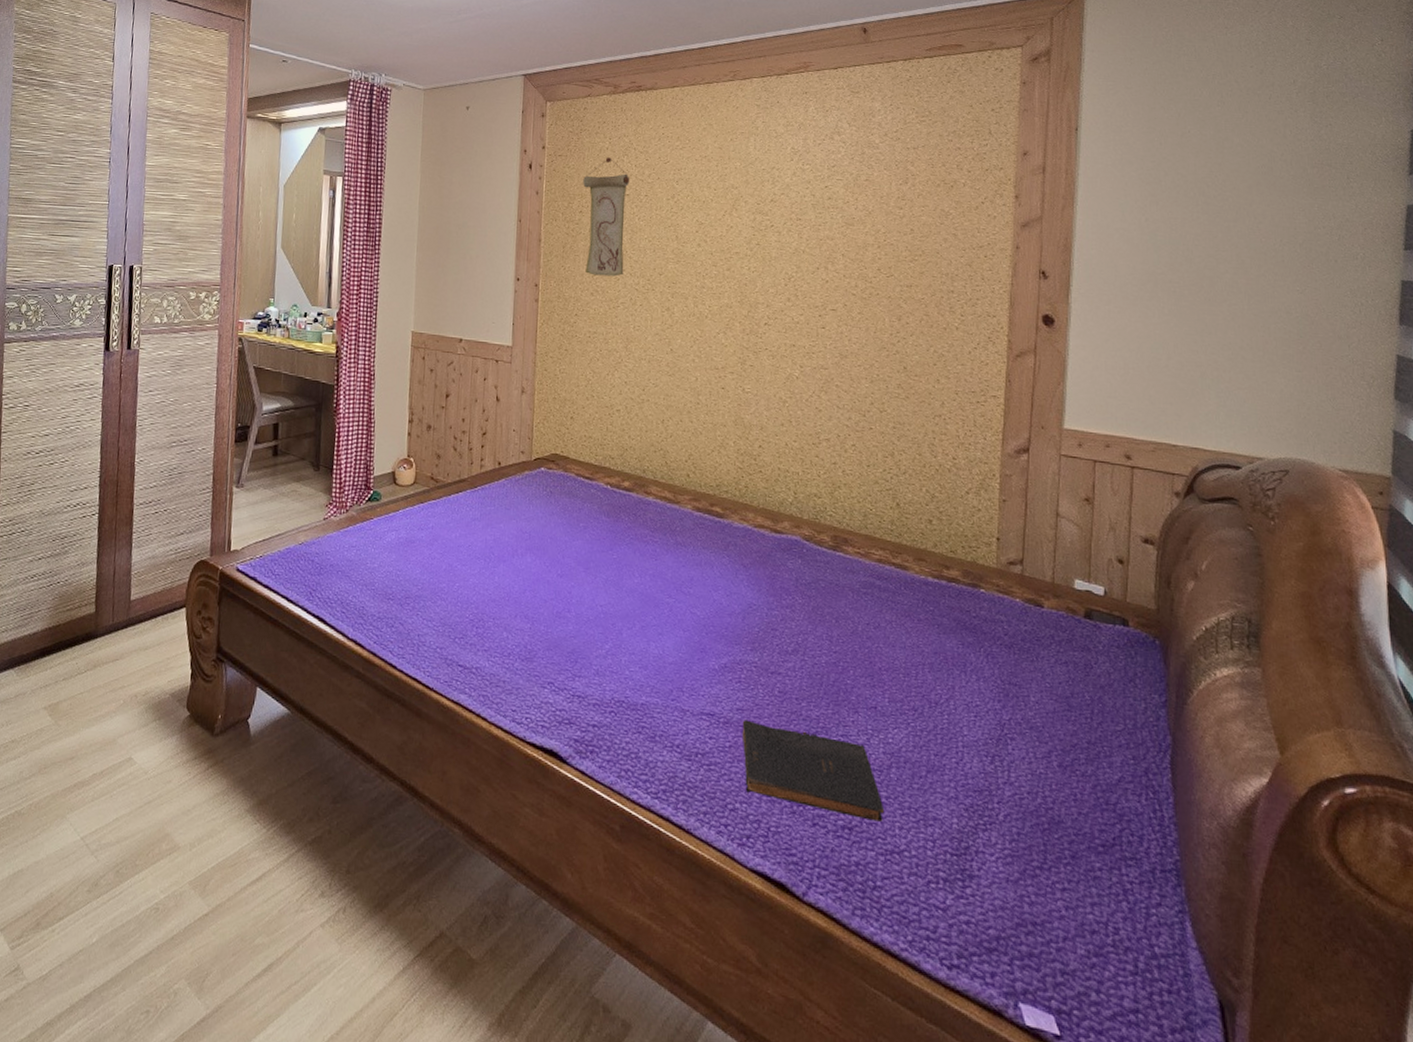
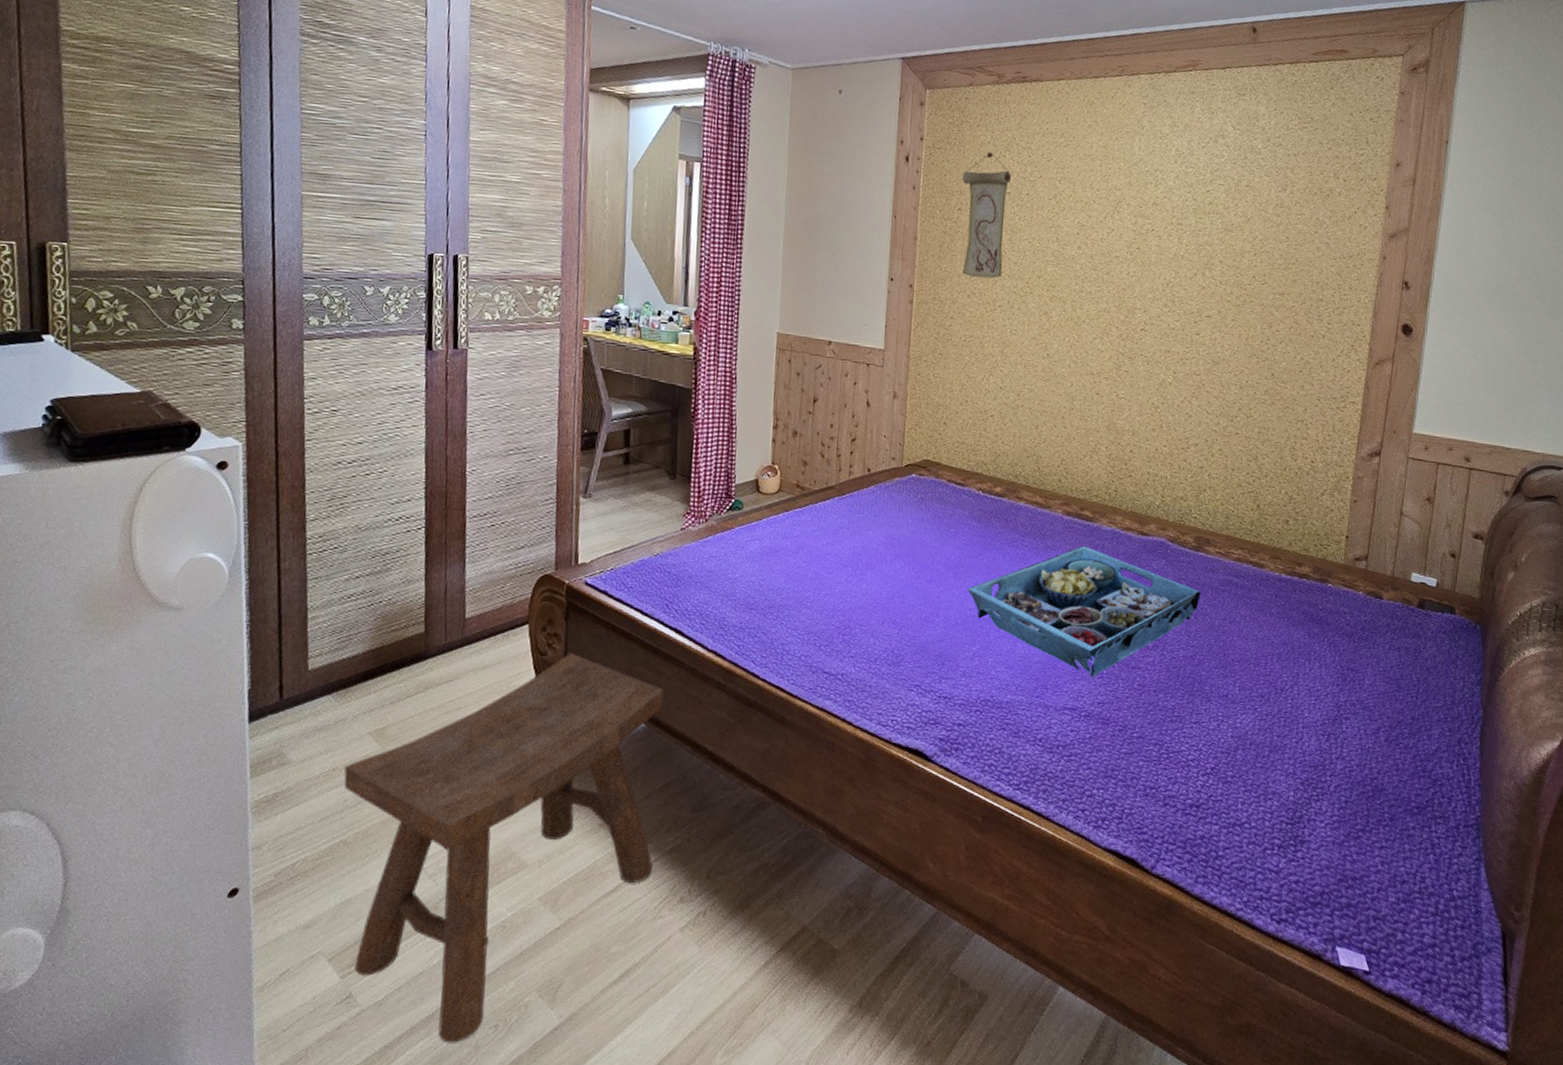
stool: none [21,636,308,1026] -> present [343,652,665,1043]
serving tray: none [598,543,841,683] -> present [967,546,1201,679]
book: present [741,720,885,822] -> none [1101,712,1230,799]

